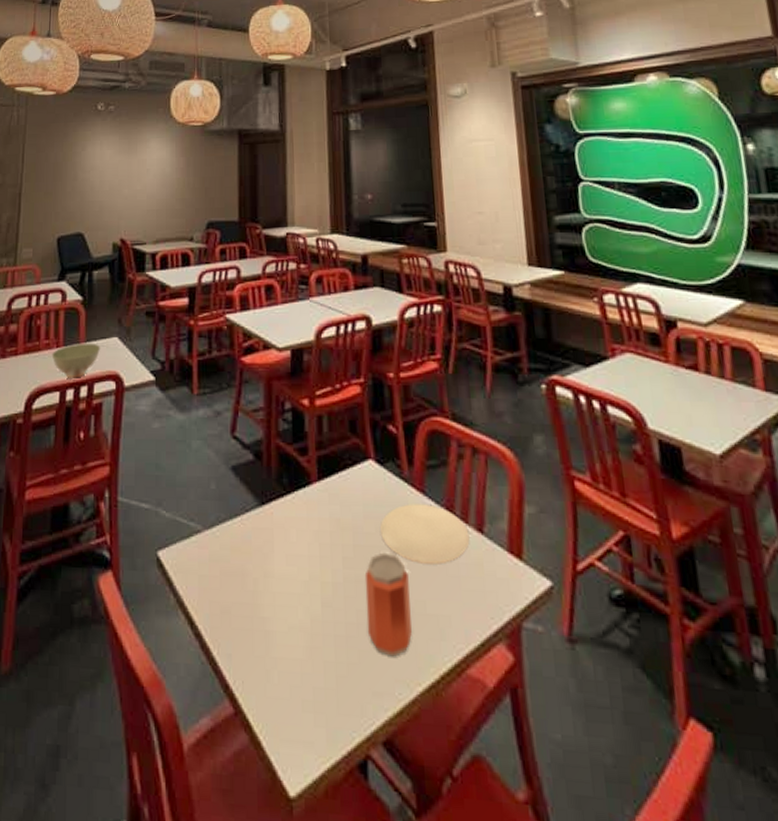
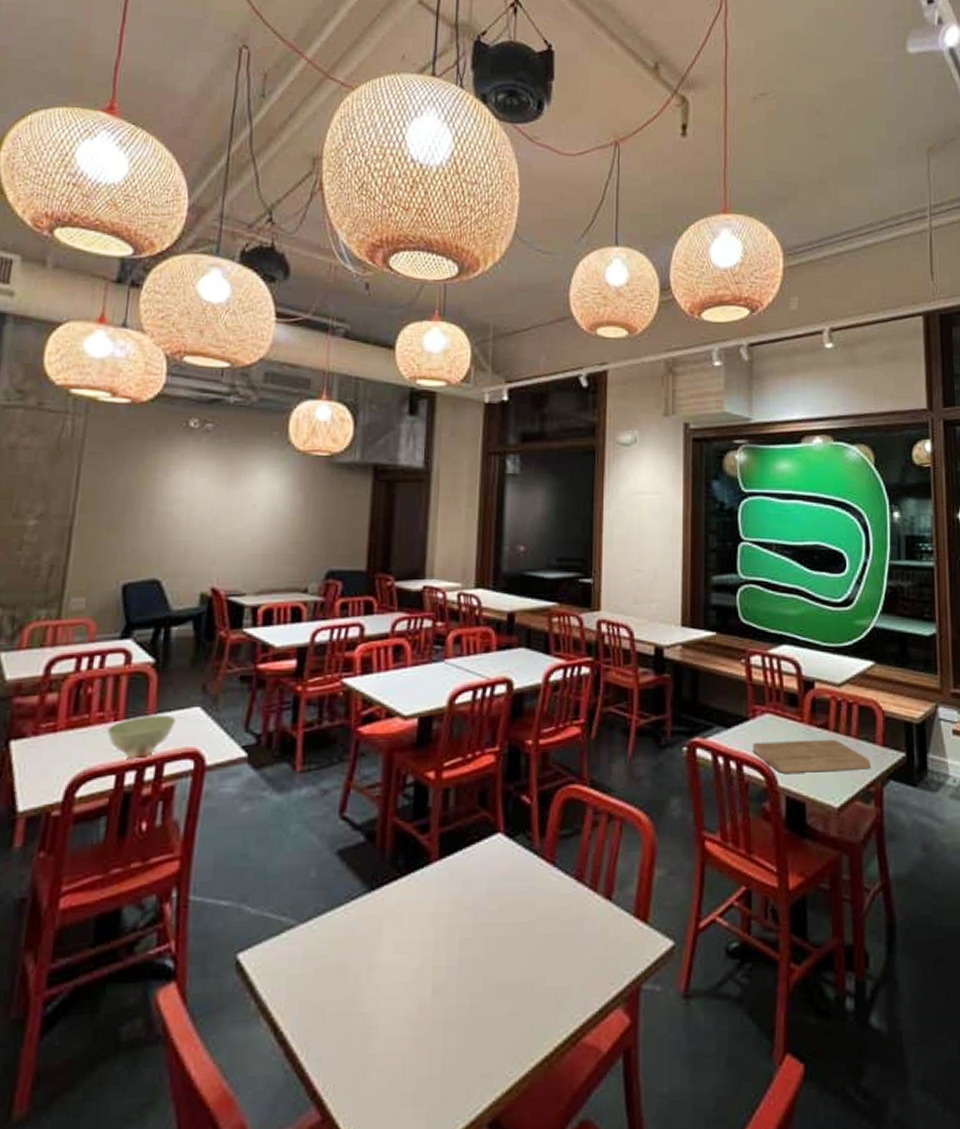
soda can: present [364,552,412,657] -> none [481,929,530,1036]
plate: present [380,504,470,565] -> none [504,875,597,937]
cutting board: none [614,381,753,416] -> present [752,739,870,773]

